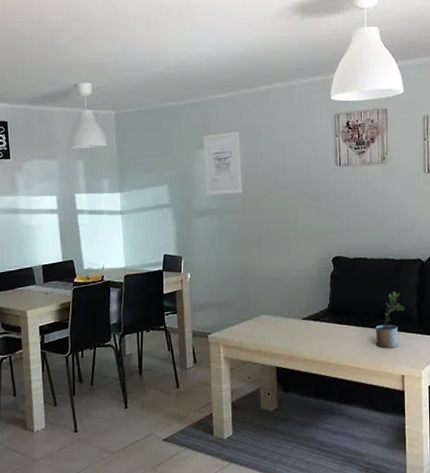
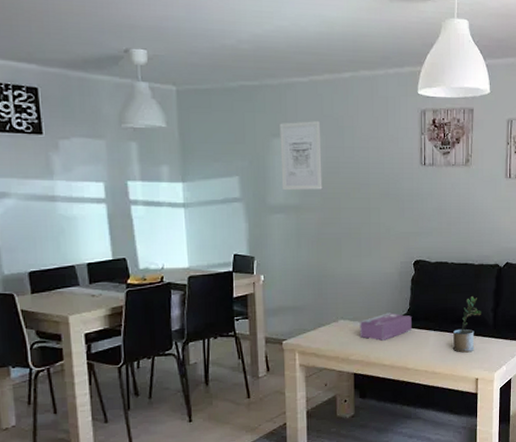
tissue box: none [280,308,333,335] -> present [359,312,412,341]

